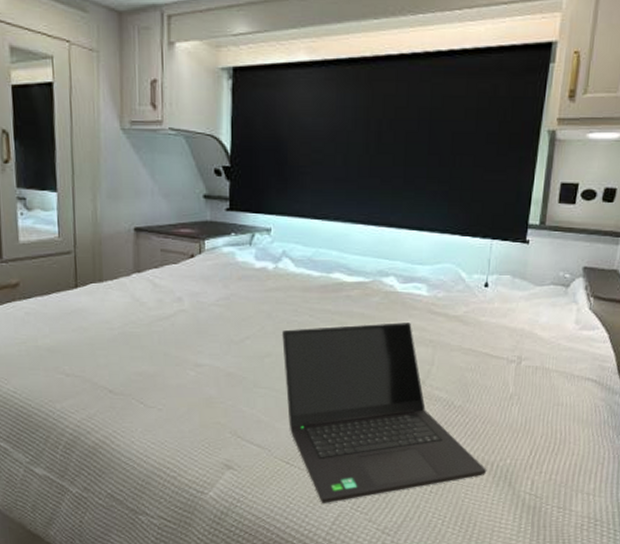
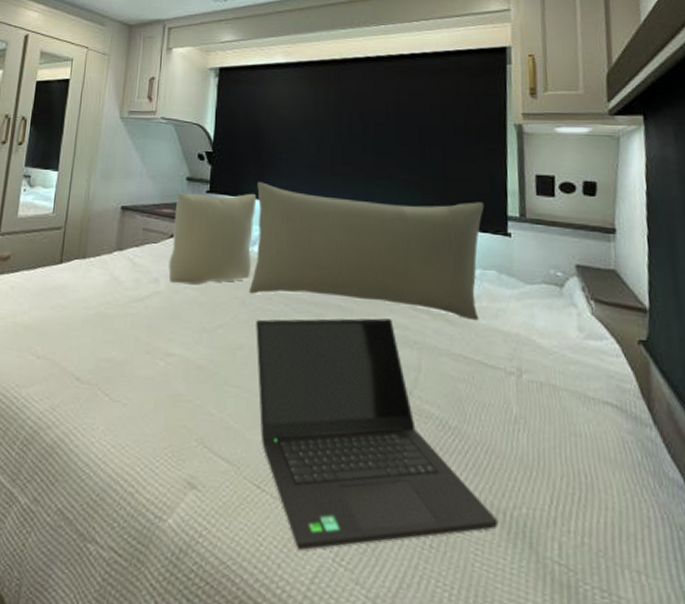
pillow: none [191,211,280,302] -> present [168,193,257,285]
pillow: none [274,198,508,320] -> present [248,182,484,321]

